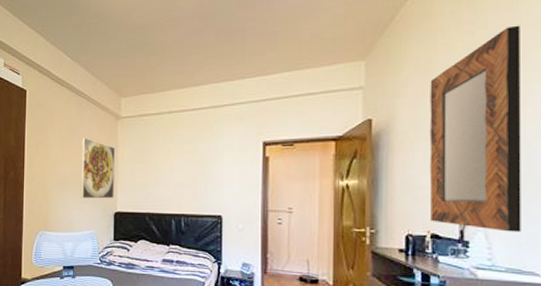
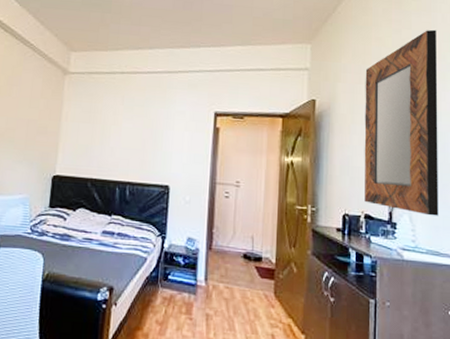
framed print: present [81,137,115,199] -> none [15,90,59,161]

